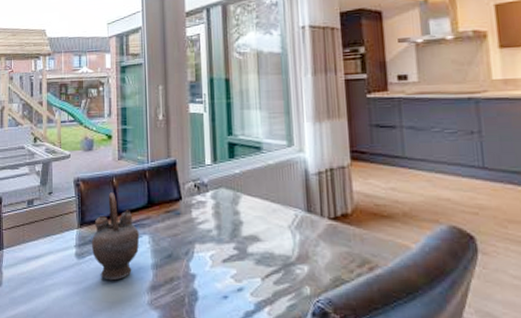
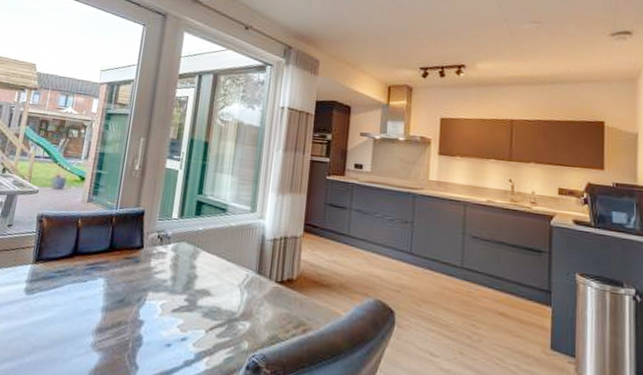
teapot: present [91,192,140,281] -> none [43,232,95,320]

